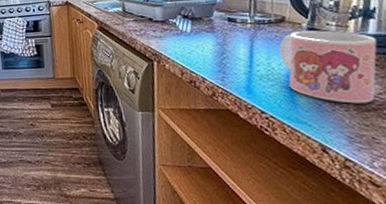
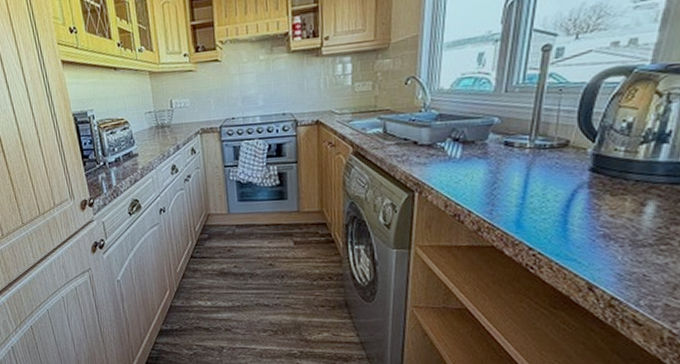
mug: present [279,30,377,104] -> none [558,156,666,239]

